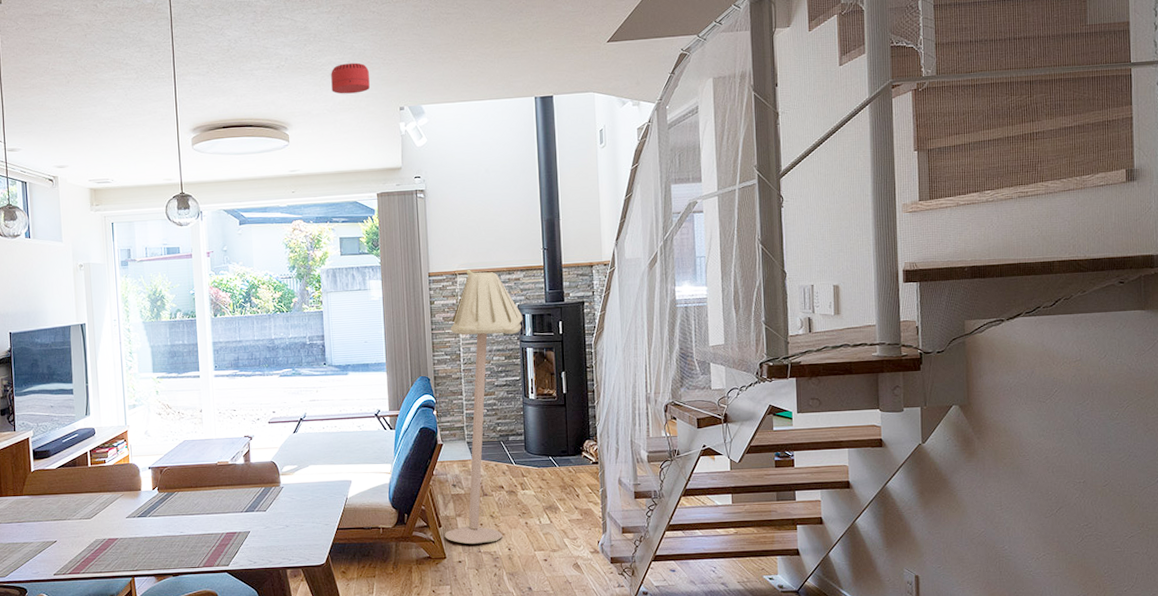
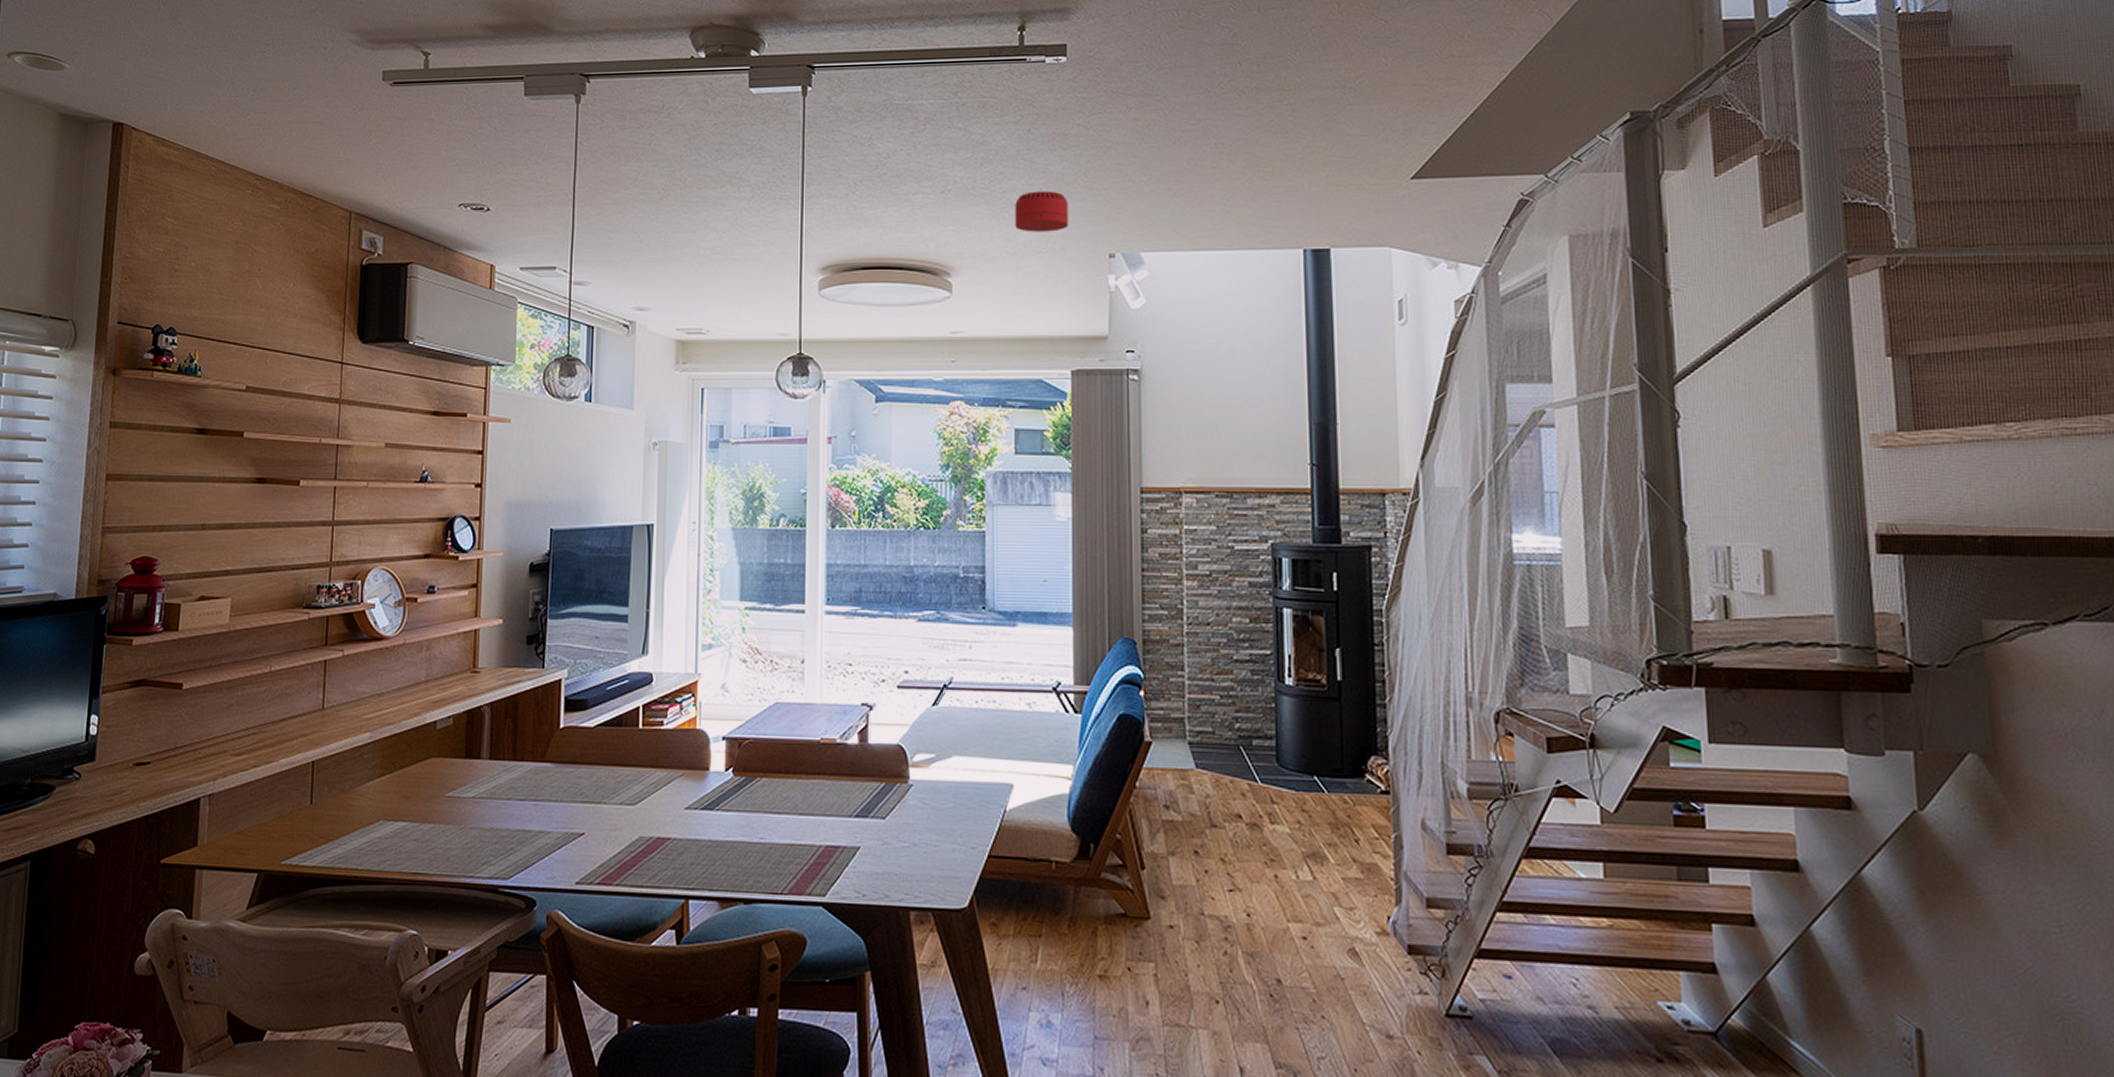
floor lamp: present [444,269,523,545] -> none [1149,486,1278,902]

